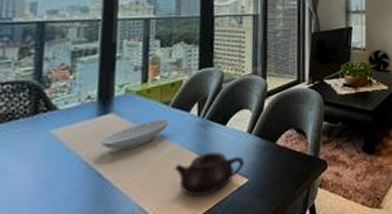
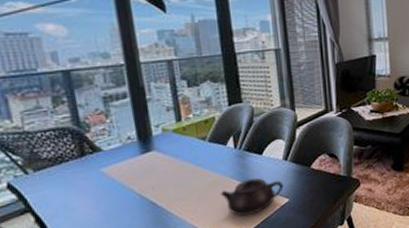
bowl: present [100,119,170,151] -> none [148,153,210,182]

